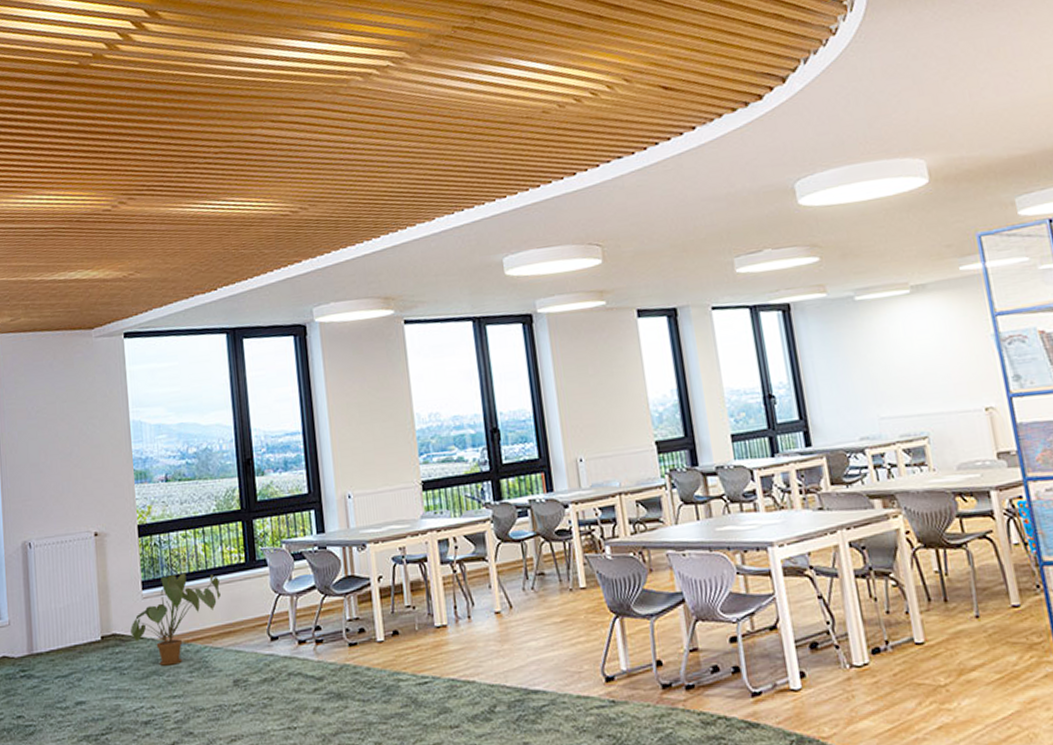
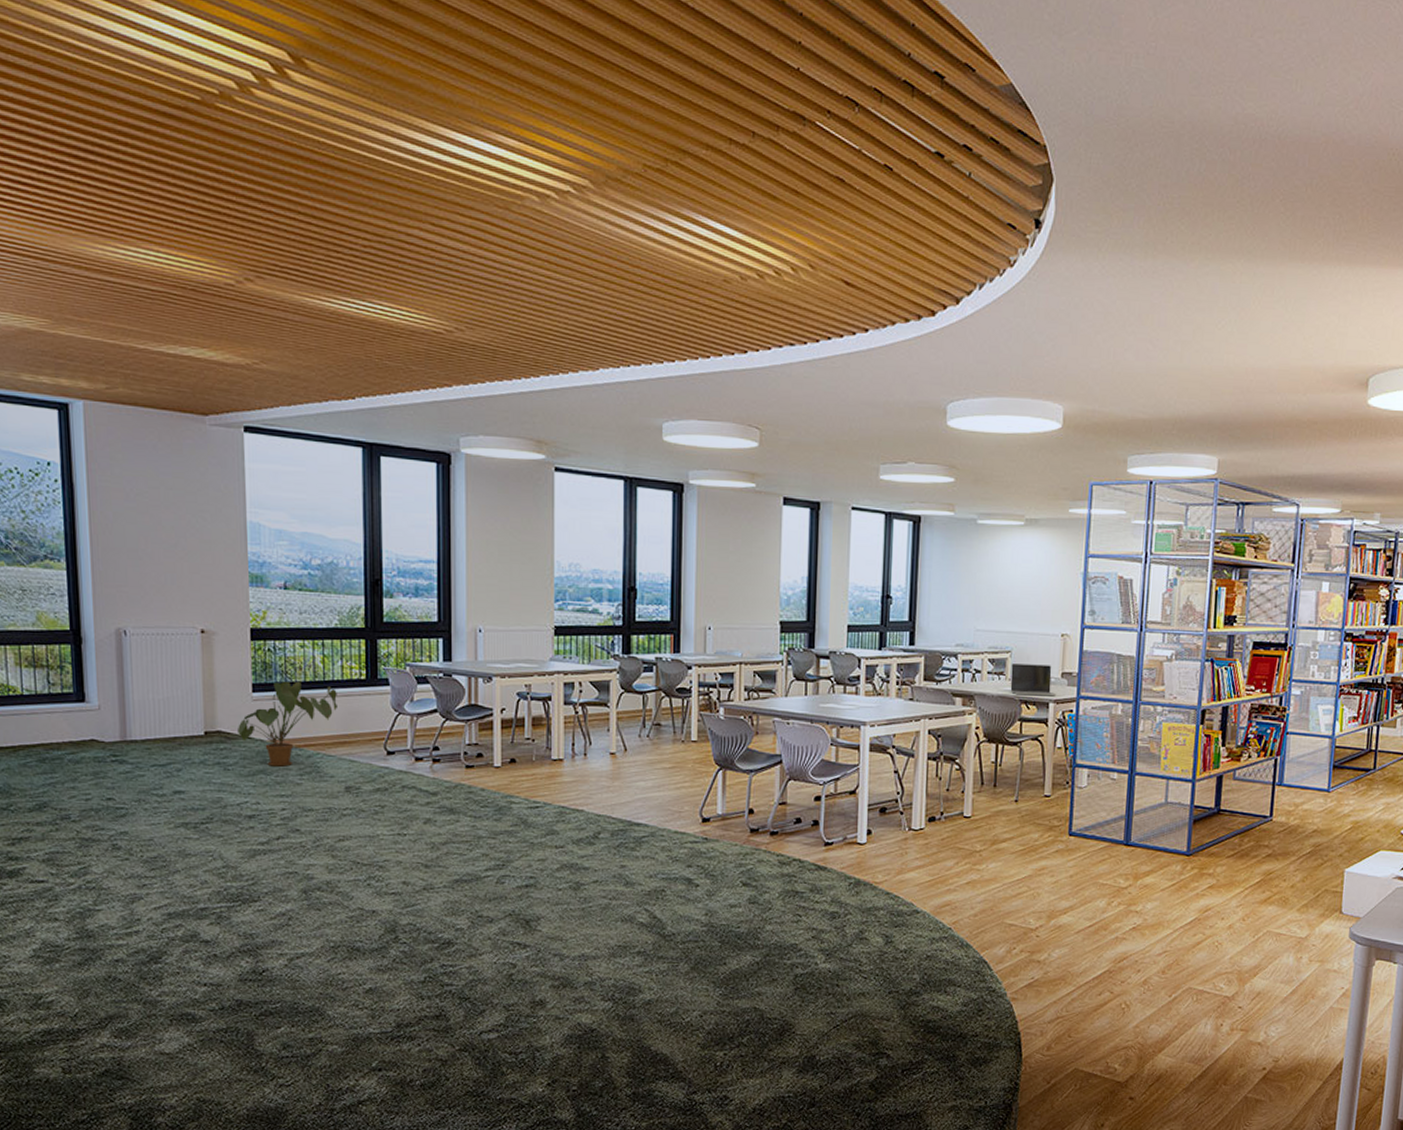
laptop: none [932,446,996,487] -> present [1010,663,1056,697]

